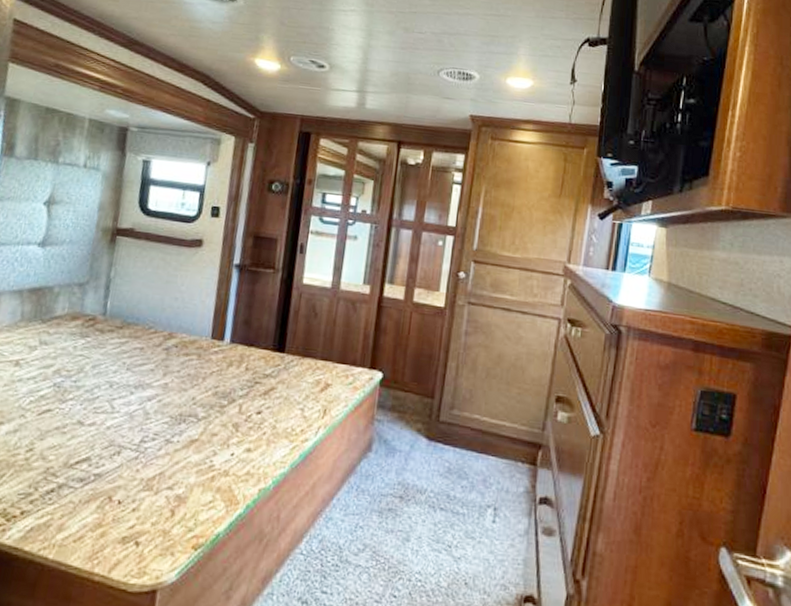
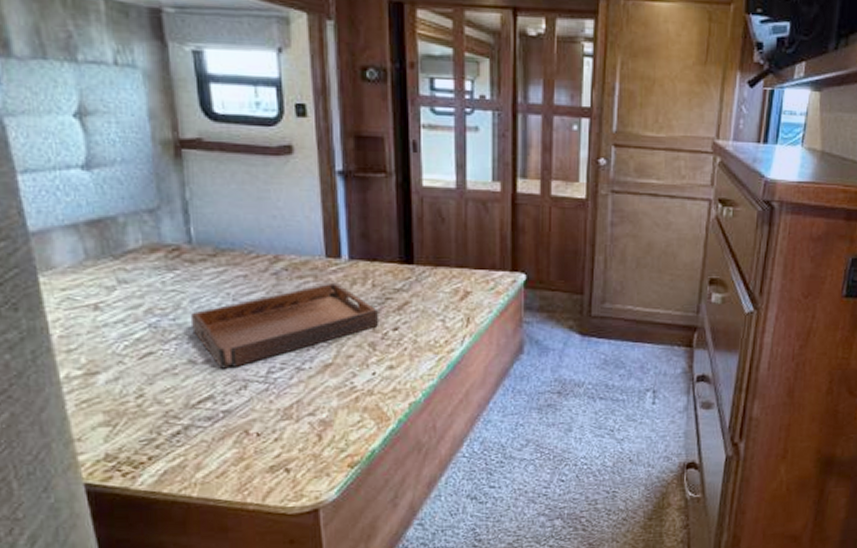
serving tray: none [87,362,247,433] -> present [190,282,380,369]

